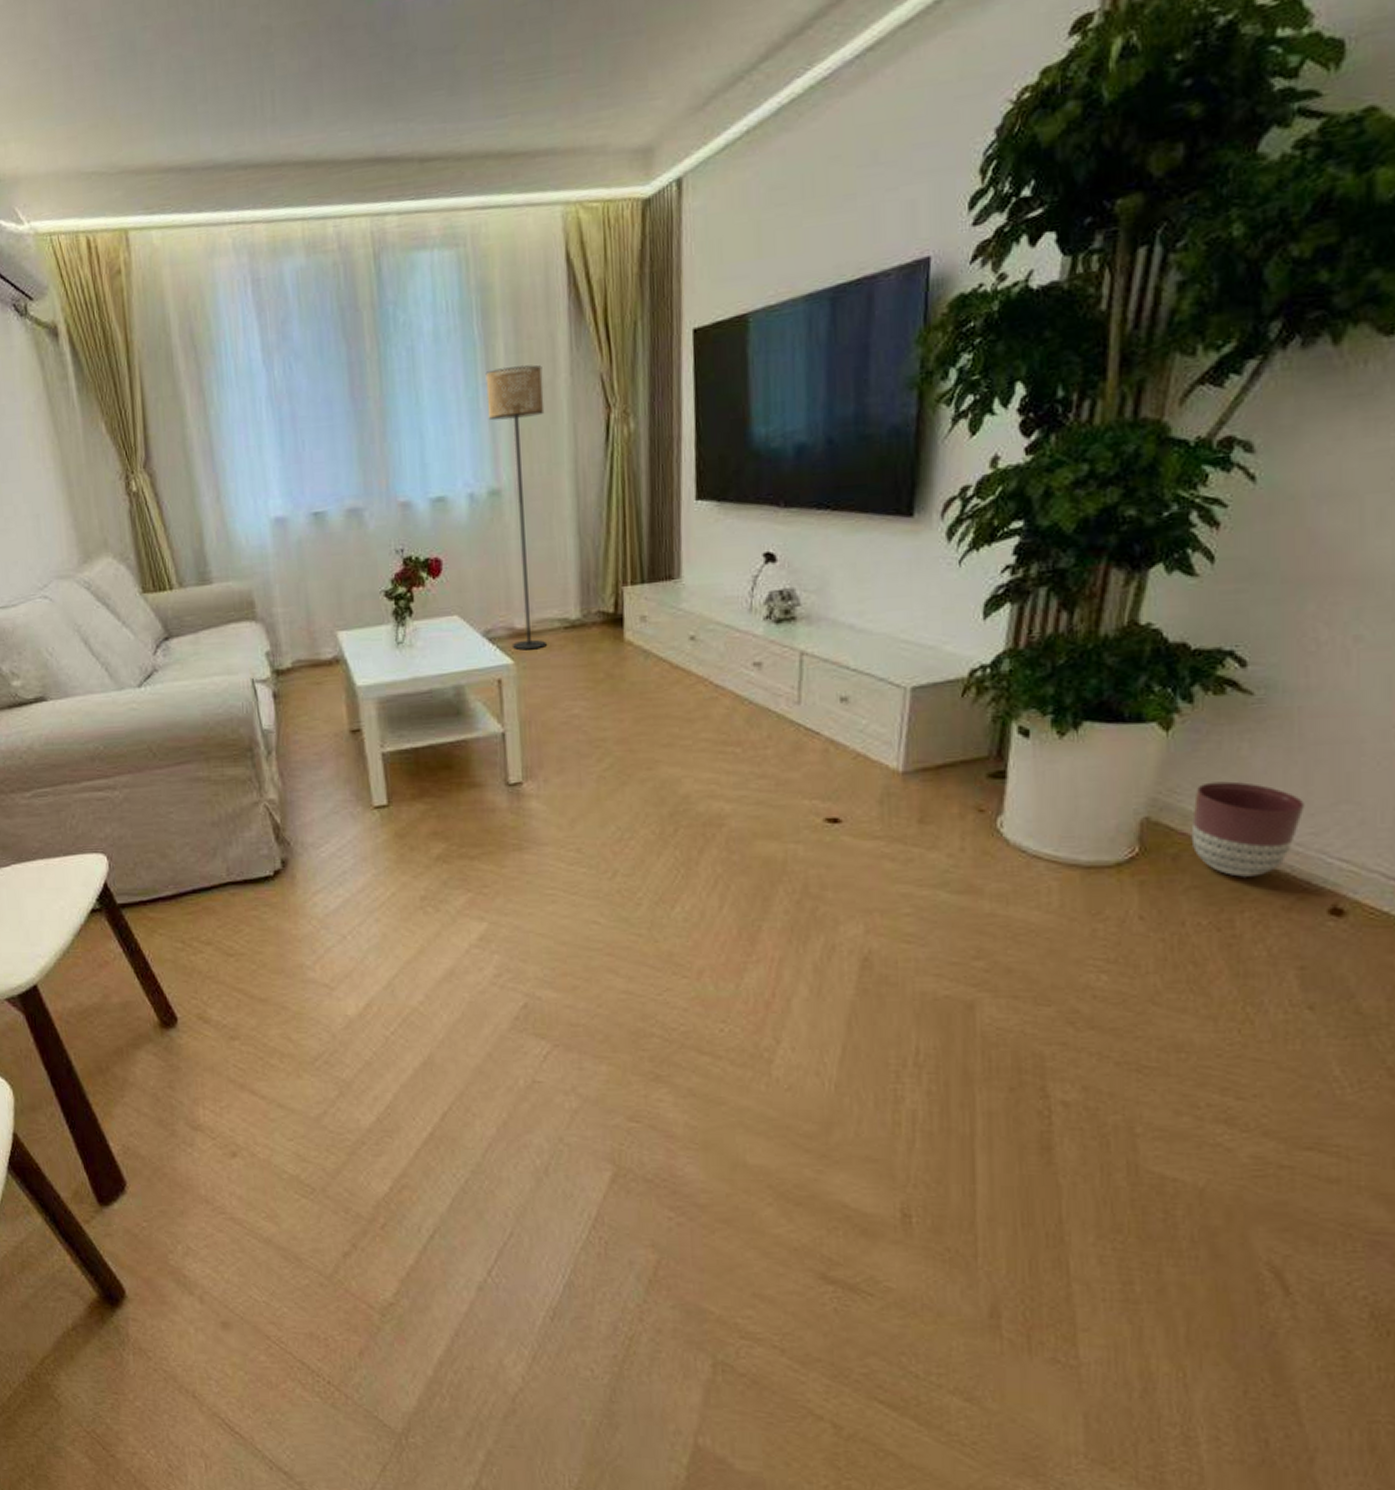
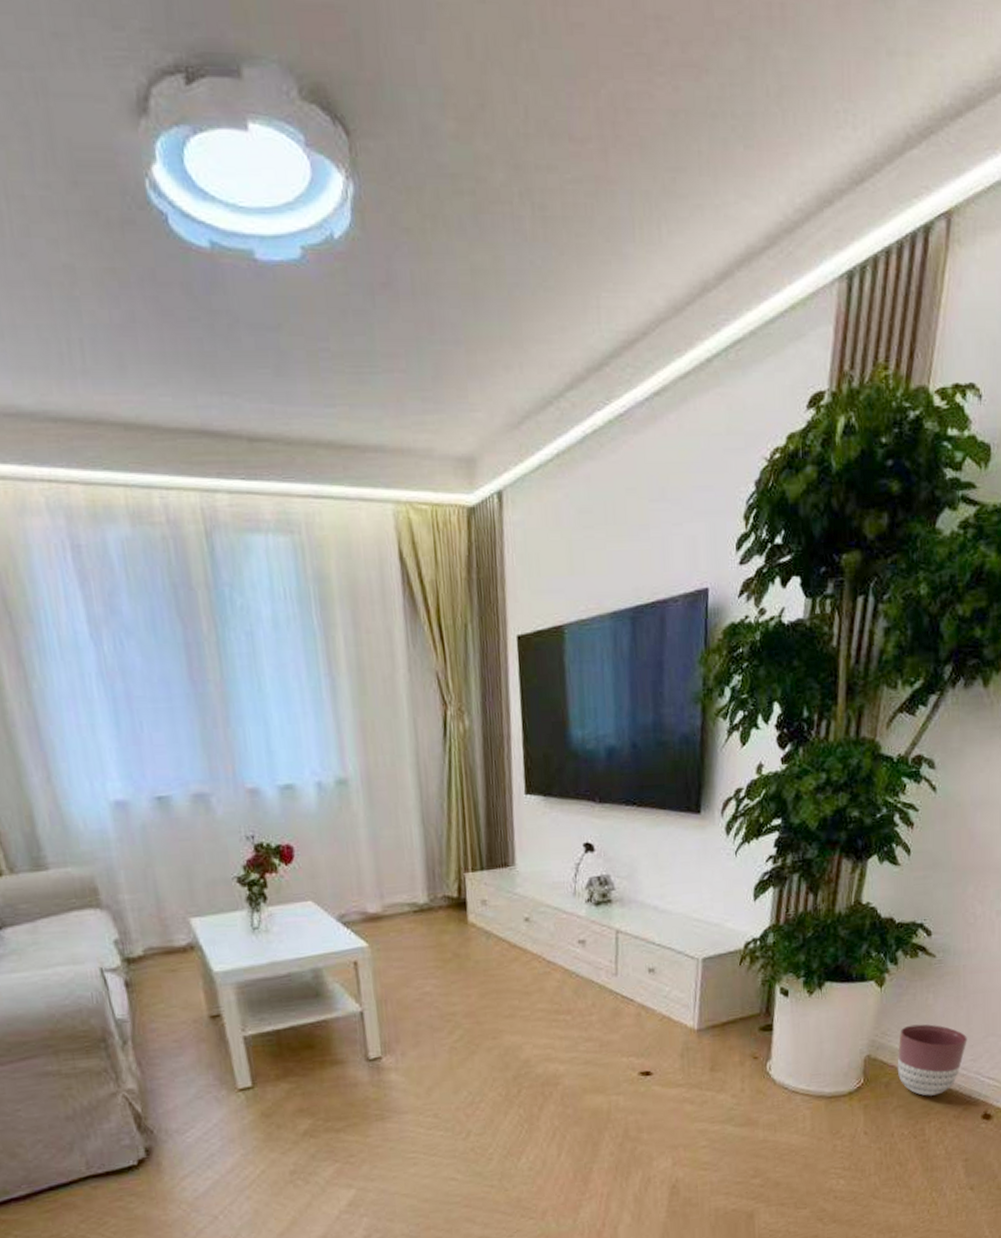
floor lamp: present [485,364,547,650] -> none [327,659,398,934]

